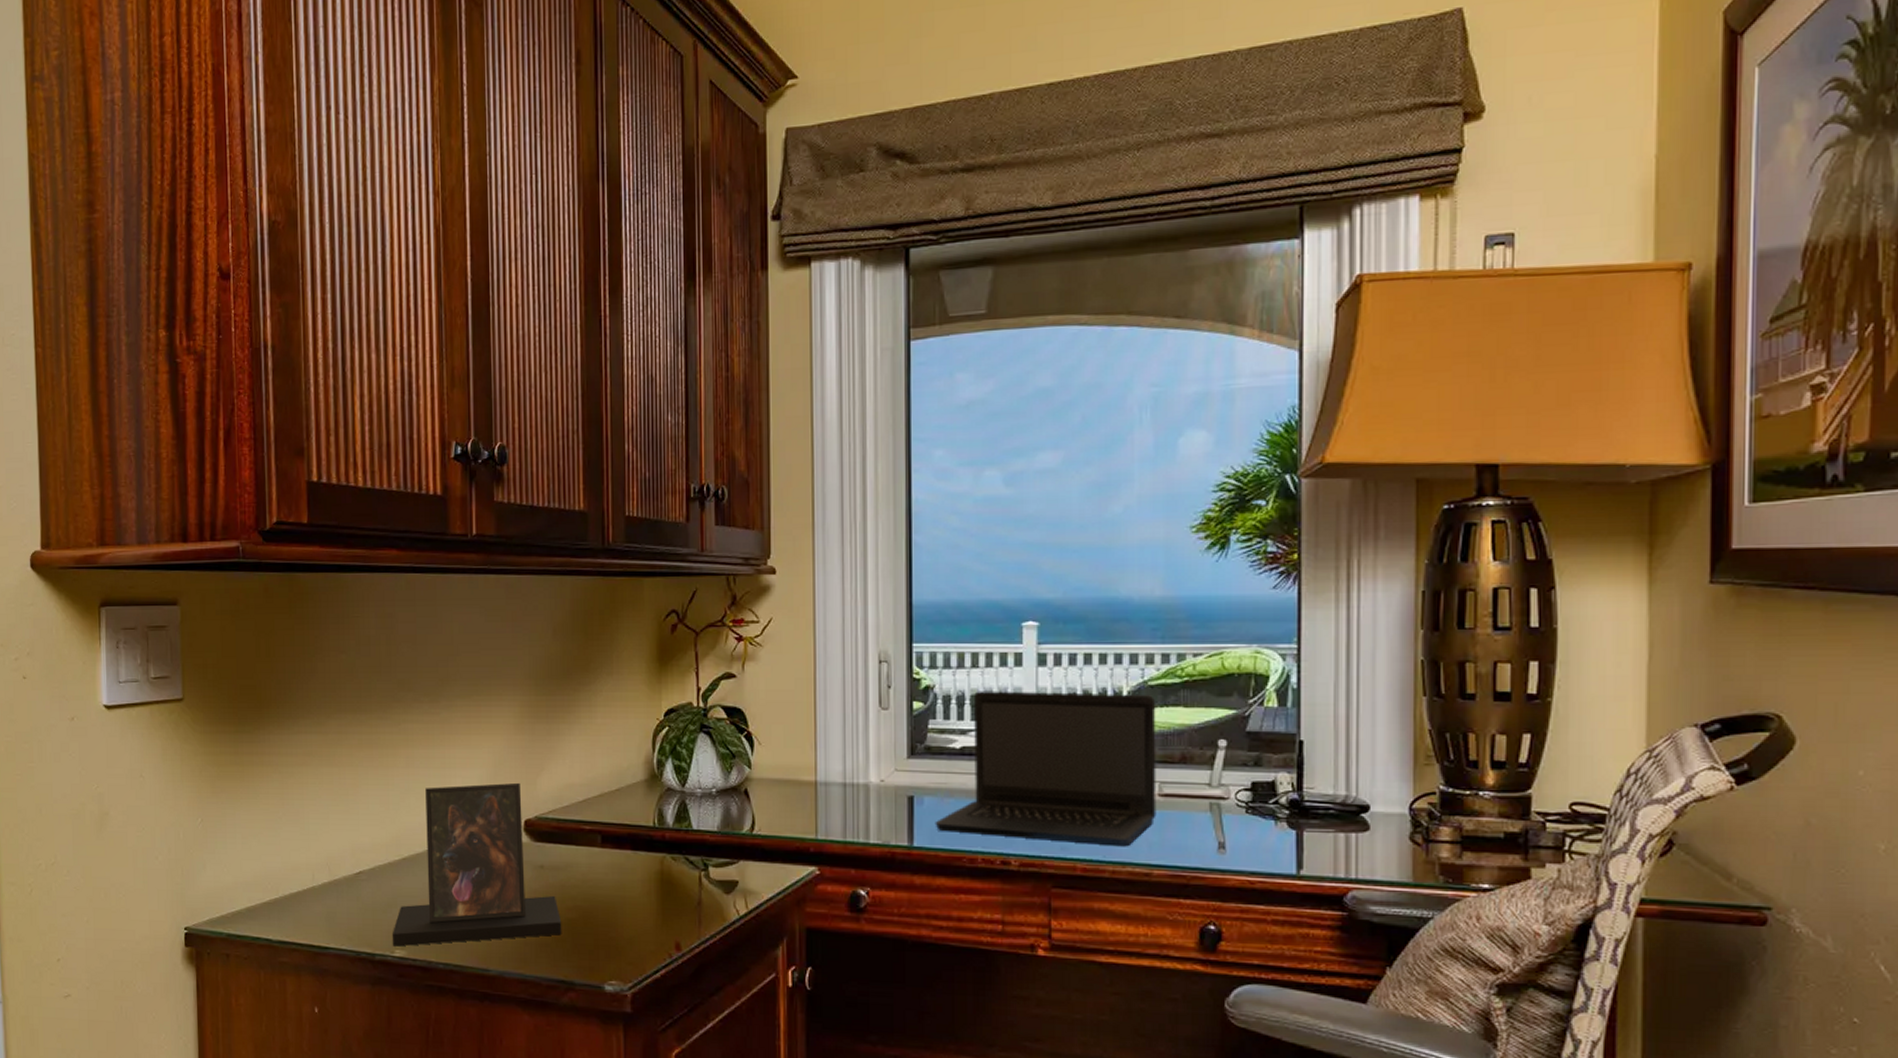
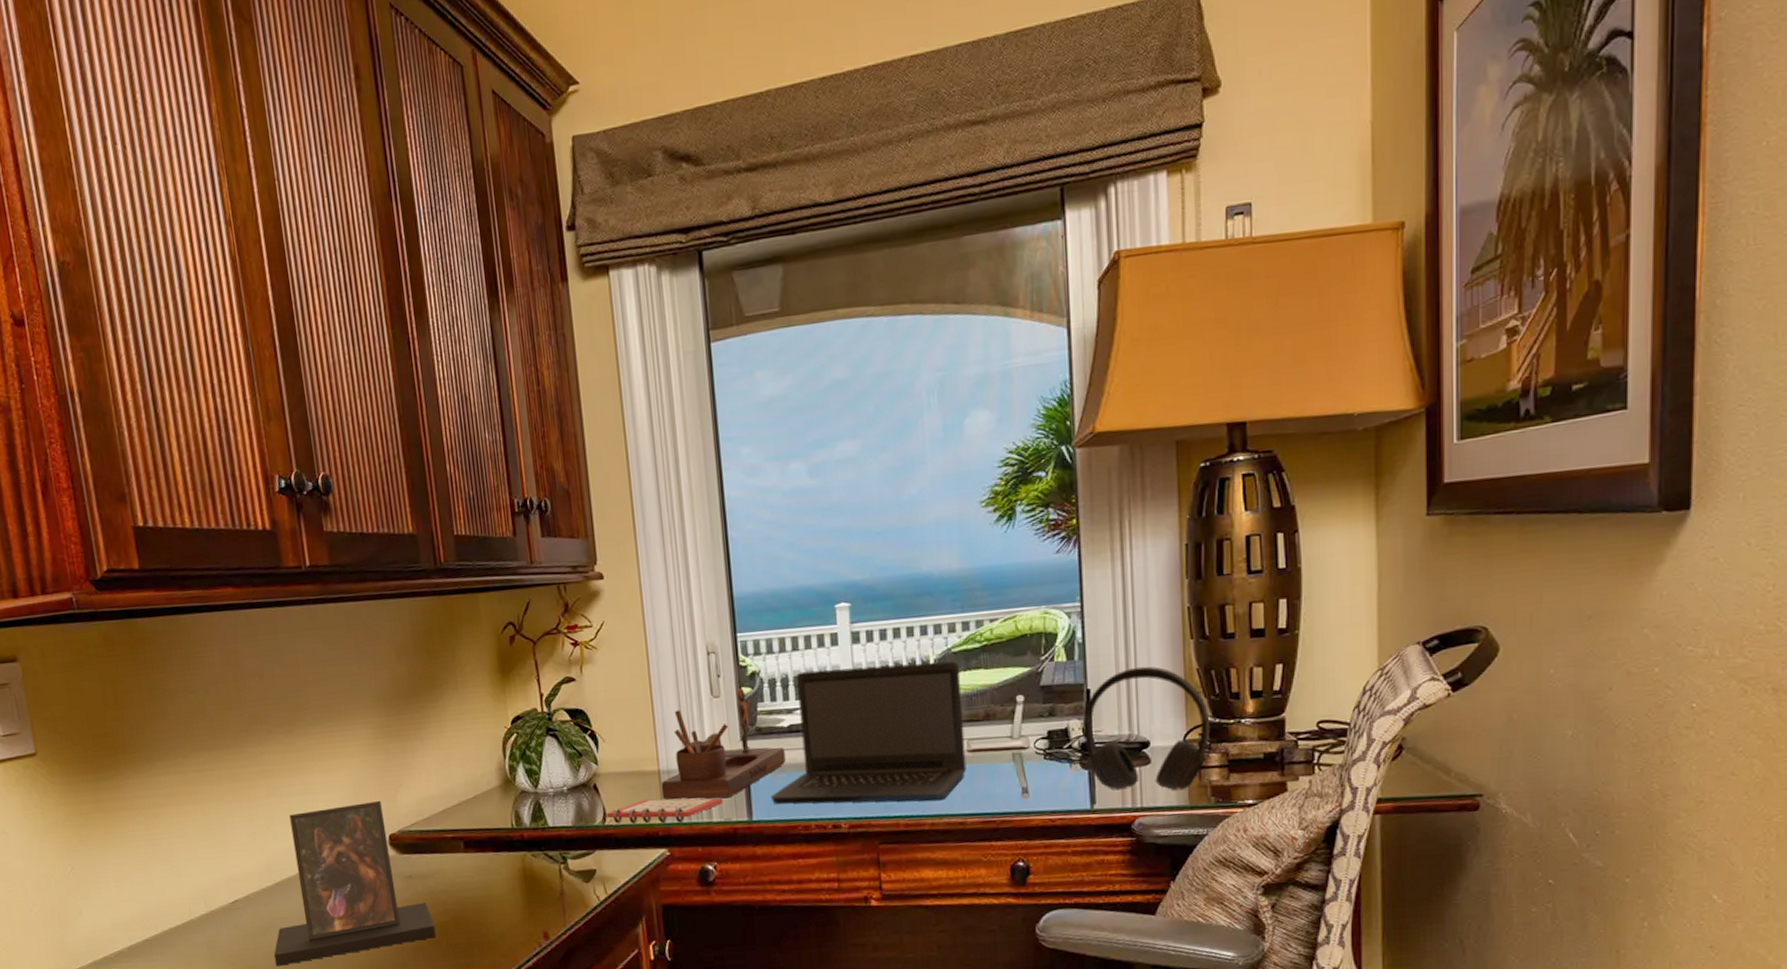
calendar: none [755,811,883,840] -> present [606,797,723,824]
desk organizer: none [816,703,954,819] -> present [661,689,786,800]
headphones: none [1292,721,1442,865] -> present [1082,666,1210,791]

